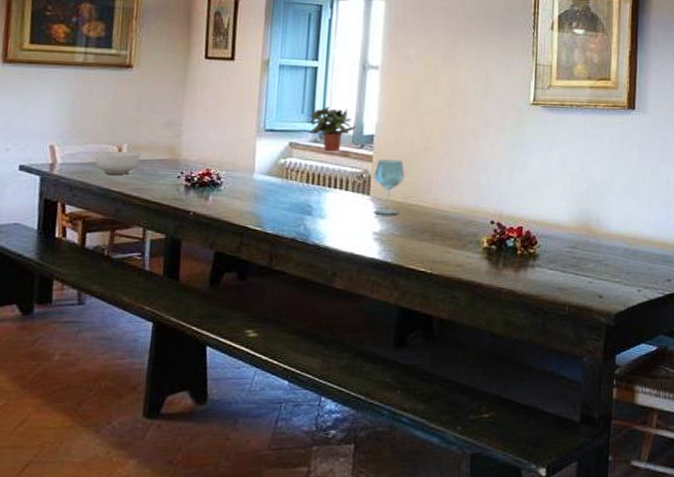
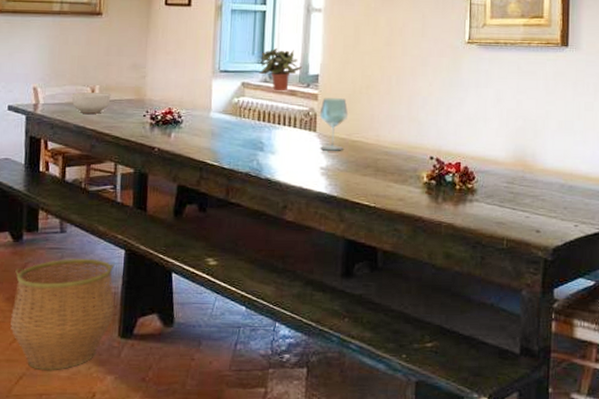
basket: none [16,333,141,456] -> present [10,259,115,370]

